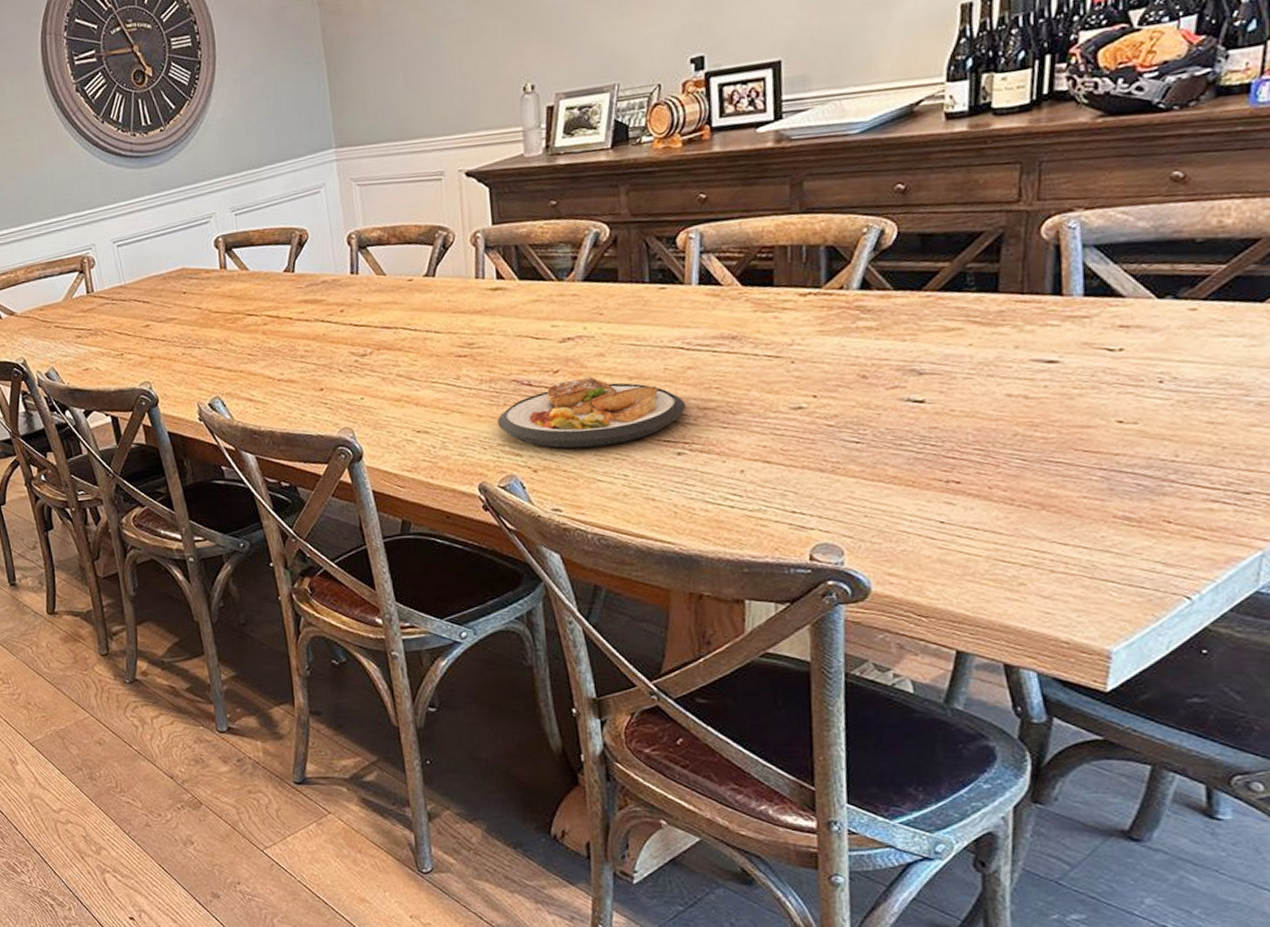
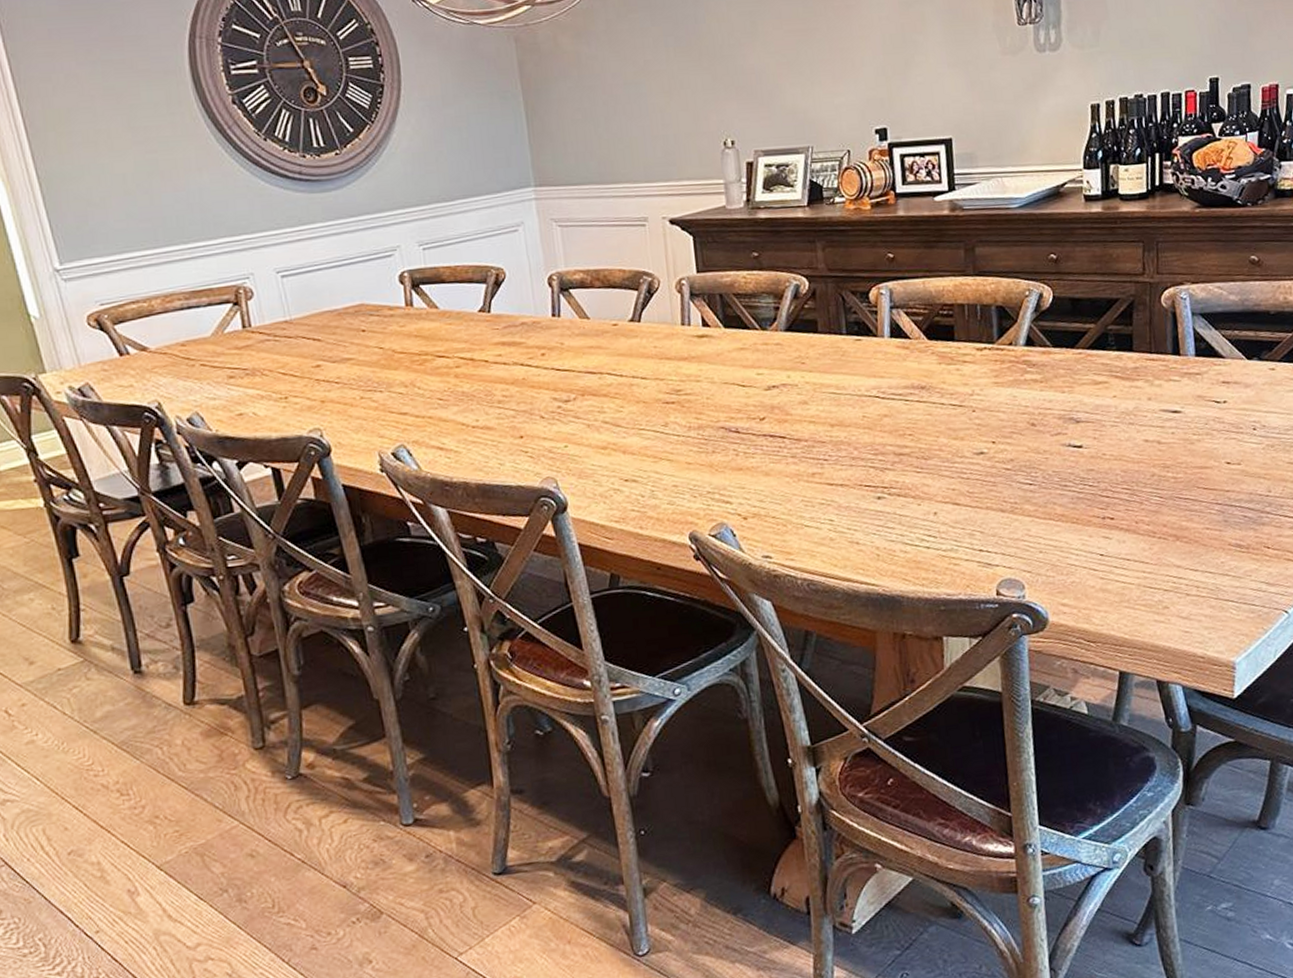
plate: present [496,377,686,449] -> none [706,424,883,495]

